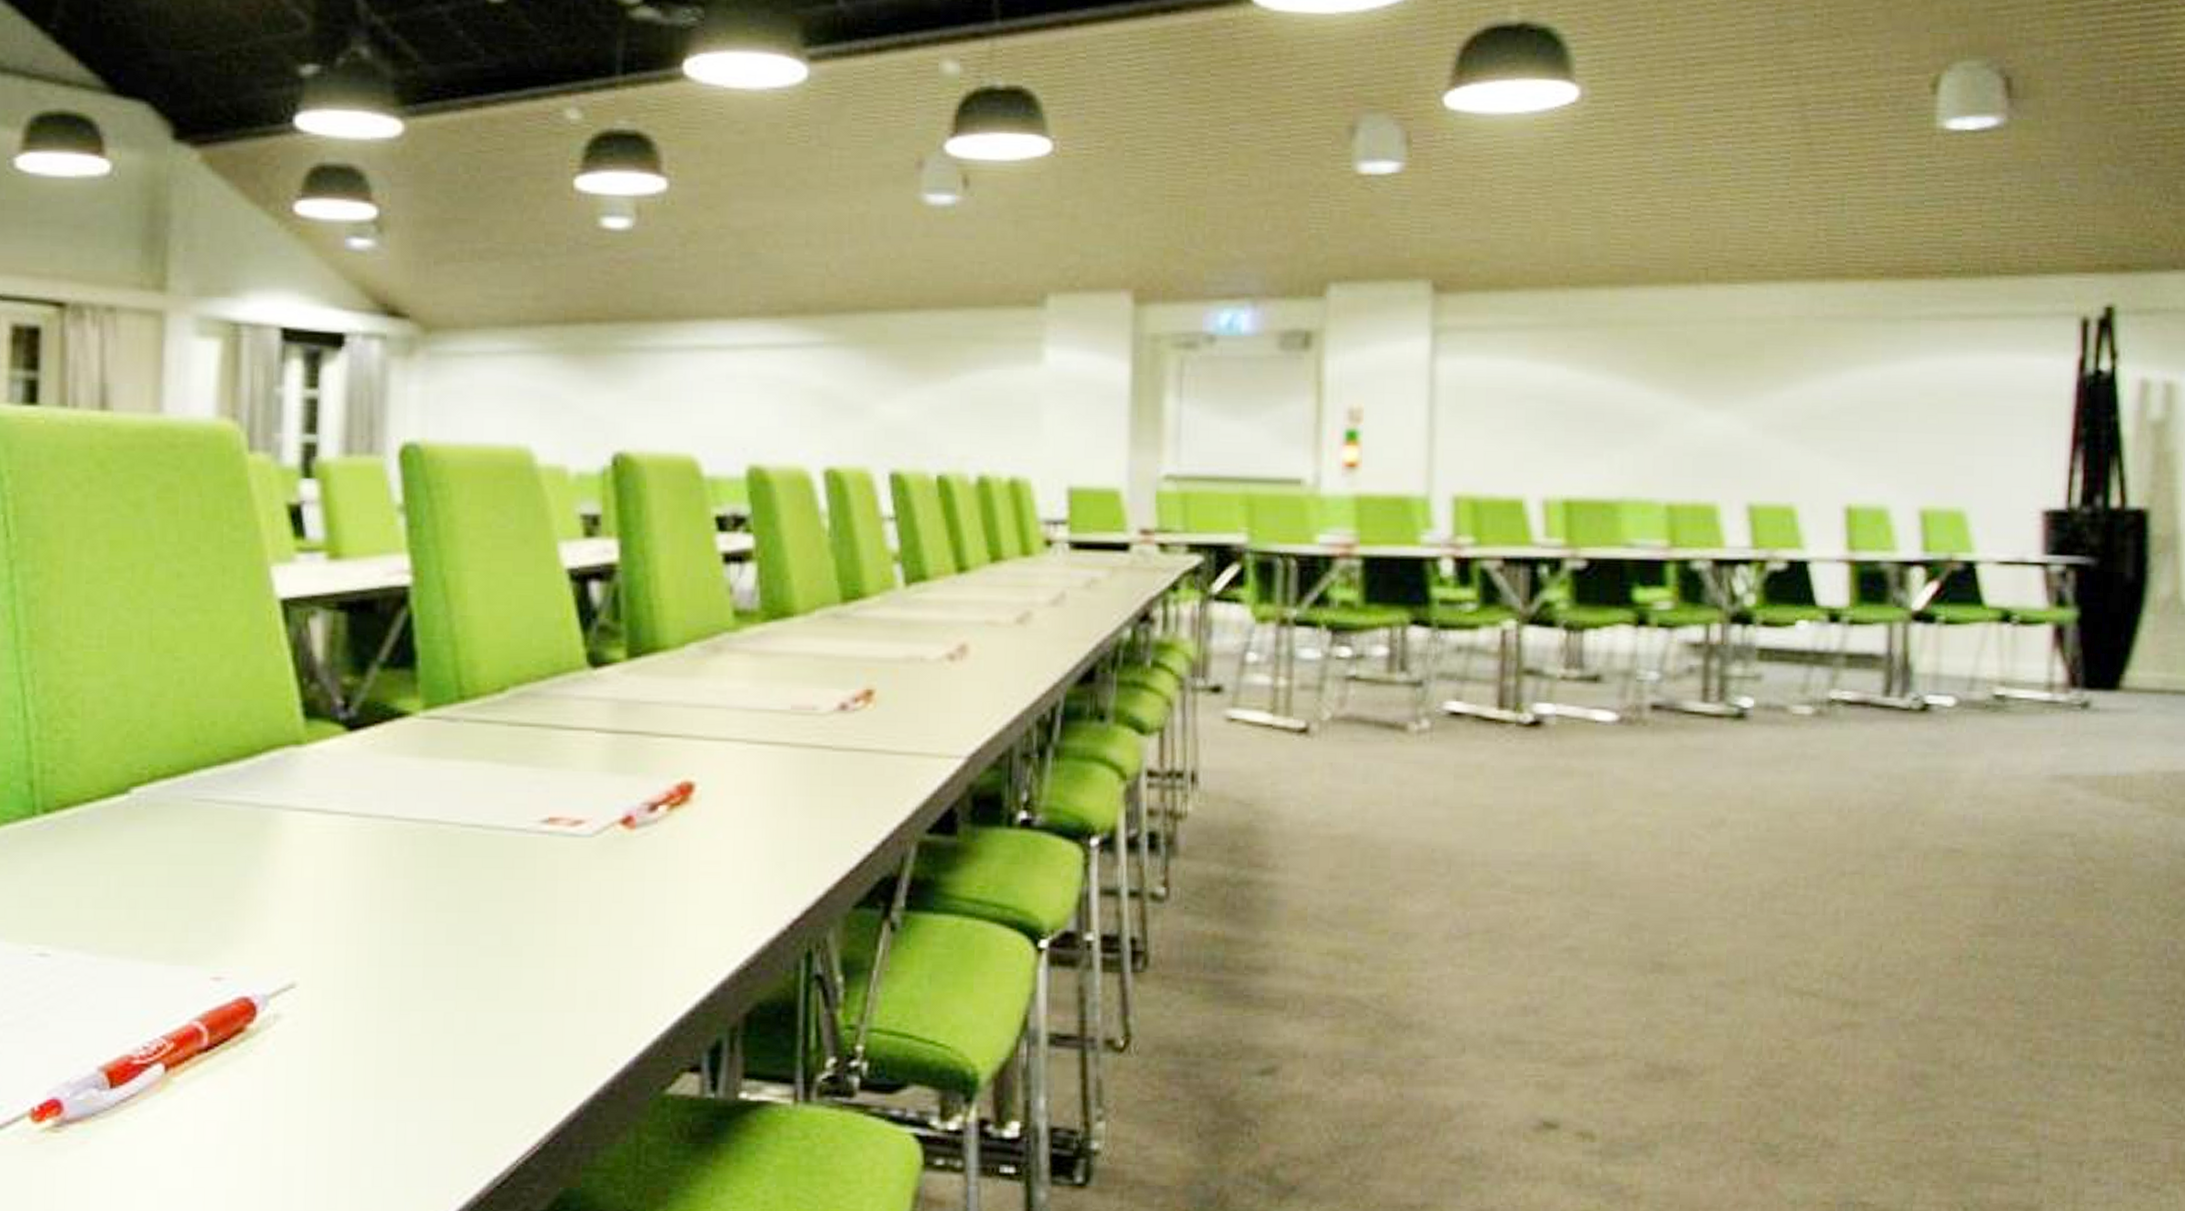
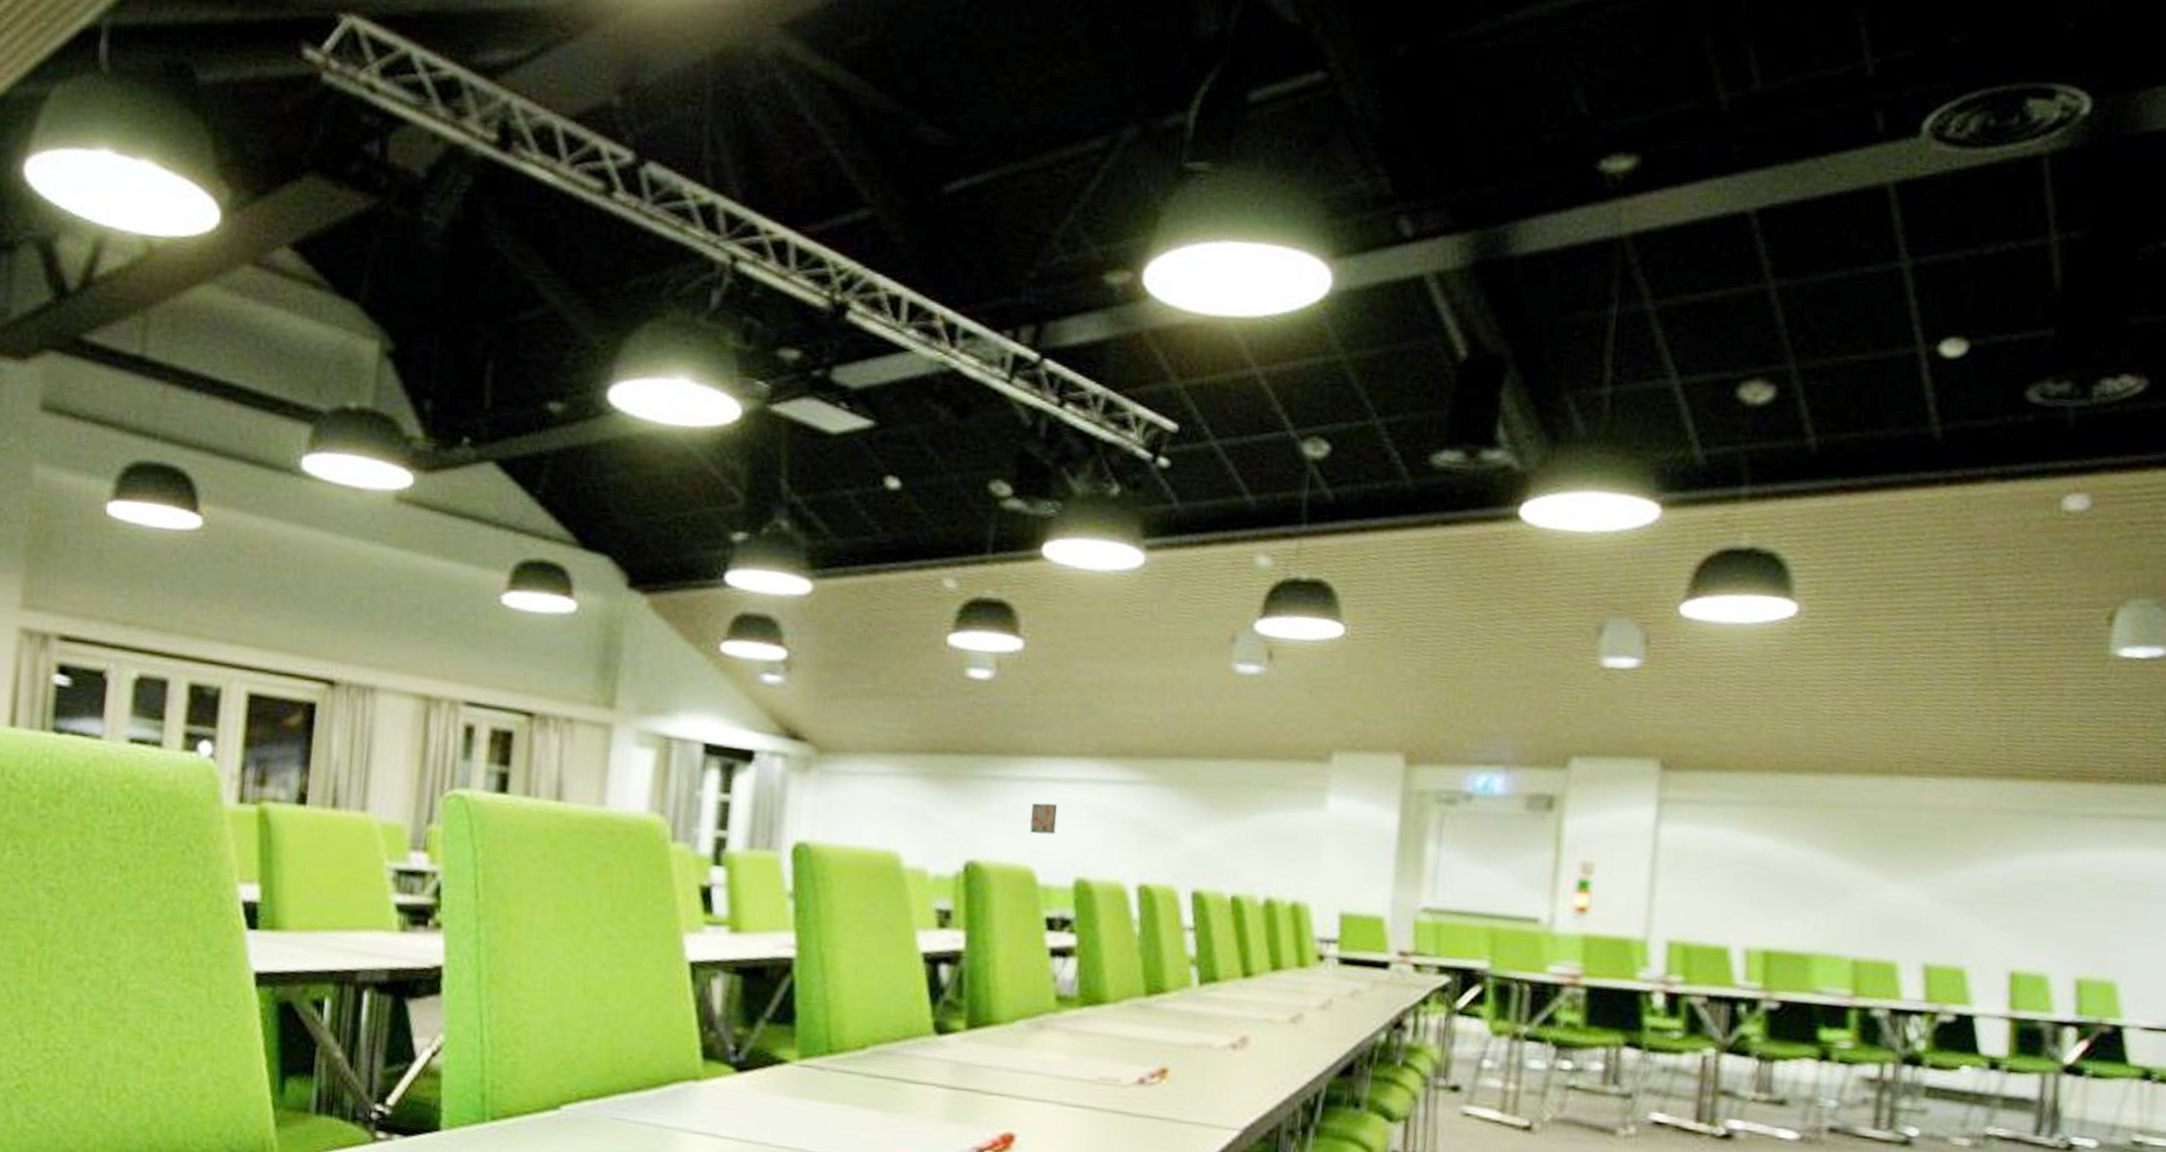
wall art: none [688,376,721,415] -> present [1030,803,1057,835]

